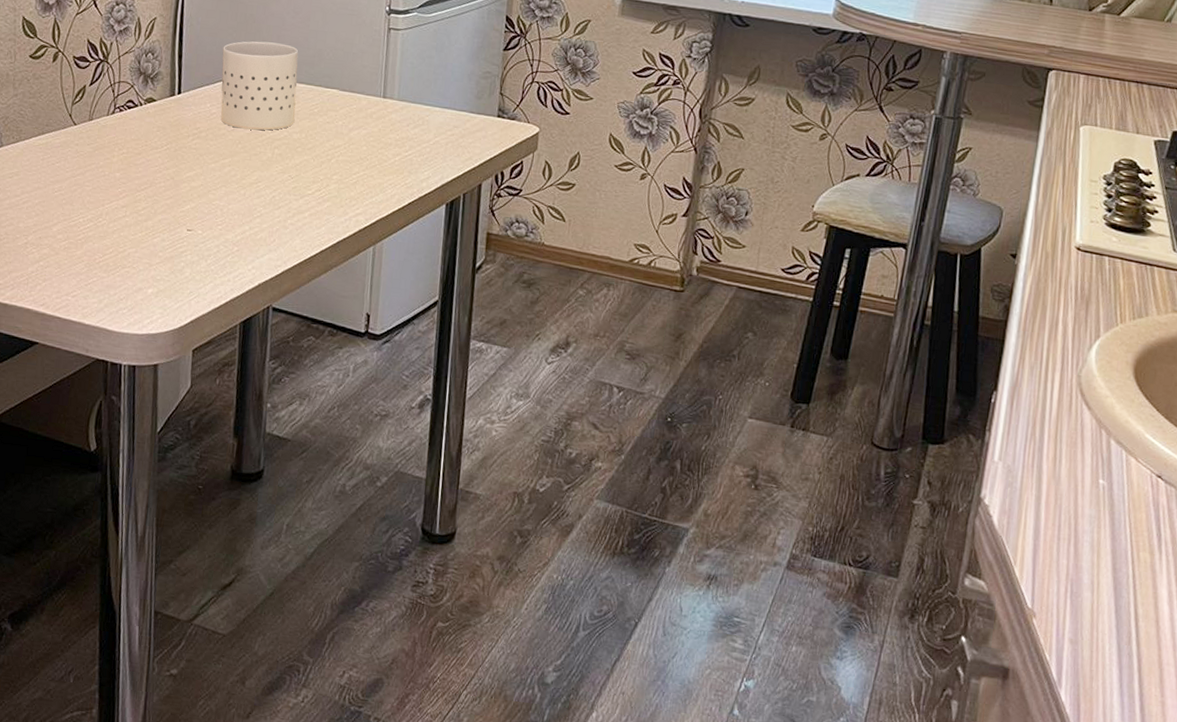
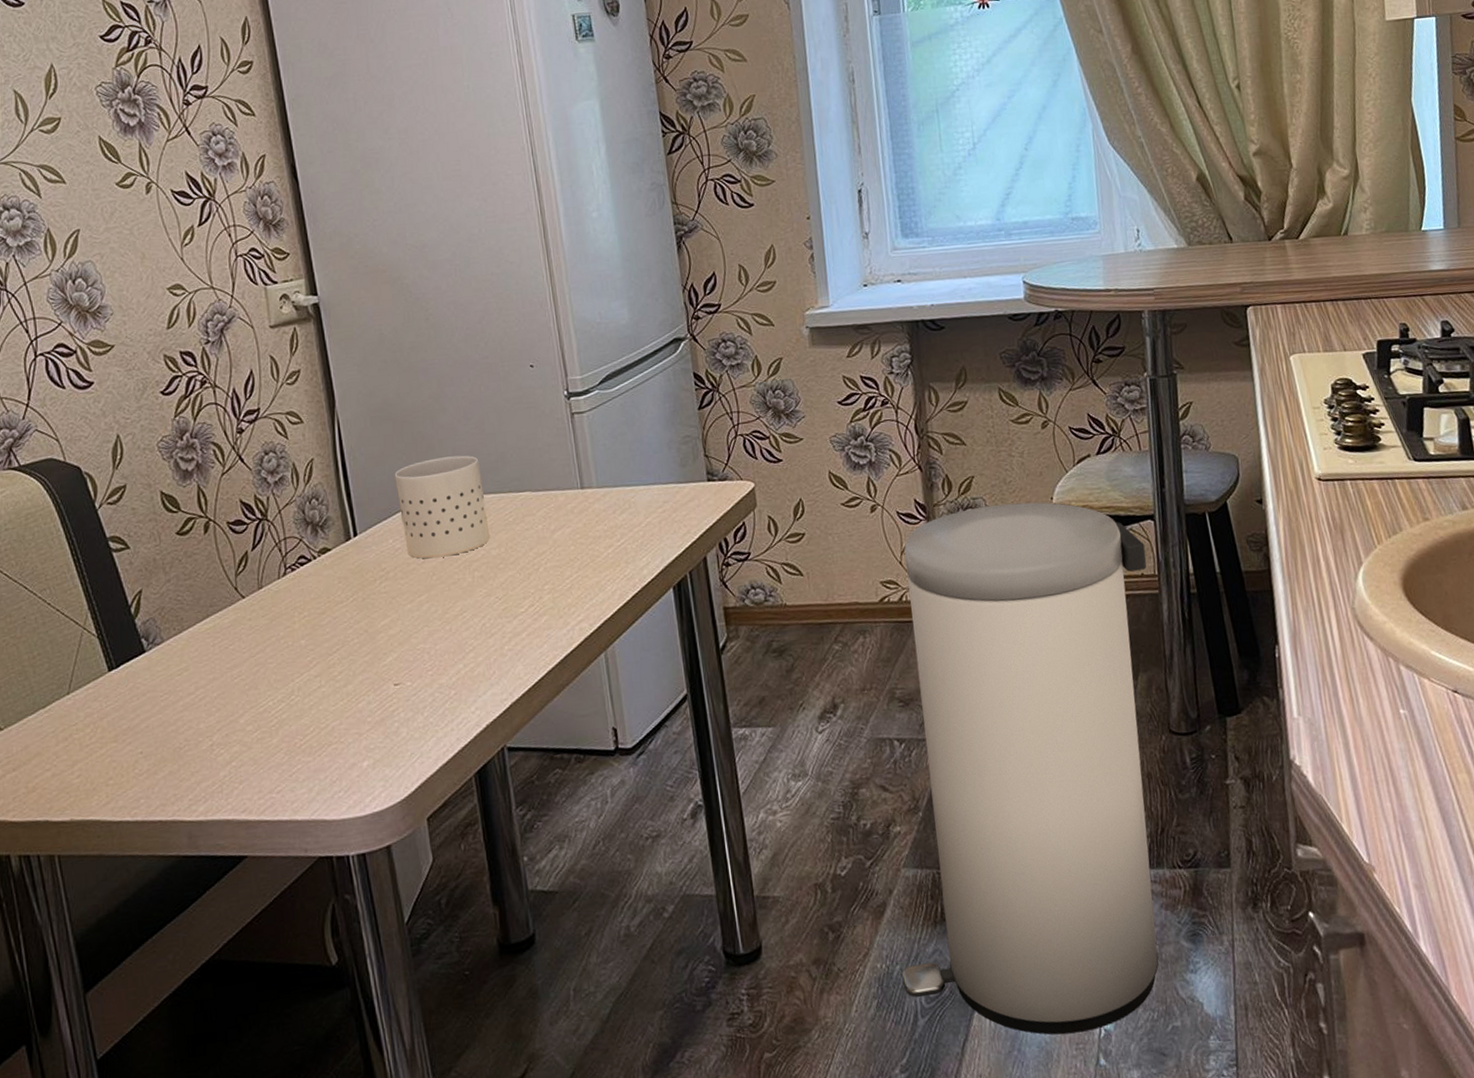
pedal bin: none [573,197,891,683] -> present [901,502,1159,1035]

